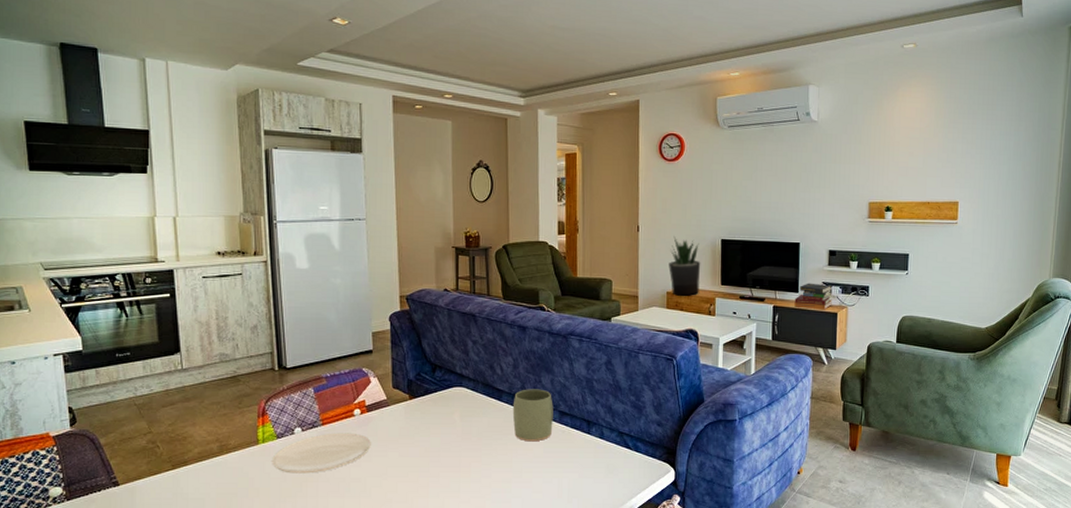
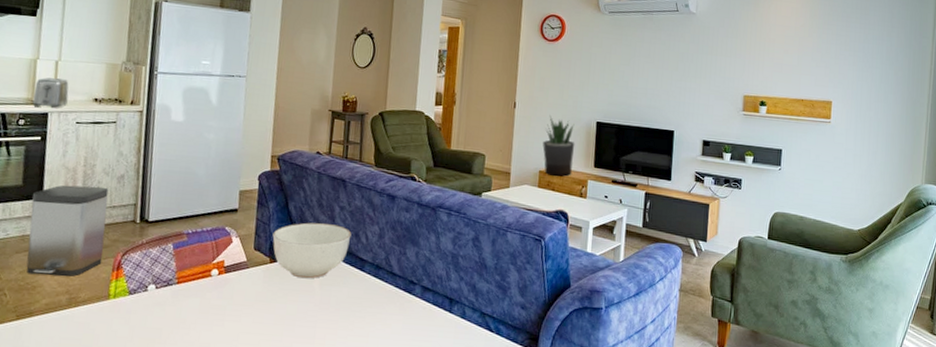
toaster: none [156,234,191,265] -> present [32,77,69,108]
pedal bin: none [169,338,247,426] -> present [26,185,109,277]
plate: present [272,433,371,474] -> none [120,292,226,335]
bowl: none [409,357,486,412] -> present [272,222,352,279]
mug: present [512,389,554,442] -> none [373,260,417,317]
books: present [794,283,832,310] -> none [666,171,704,201]

